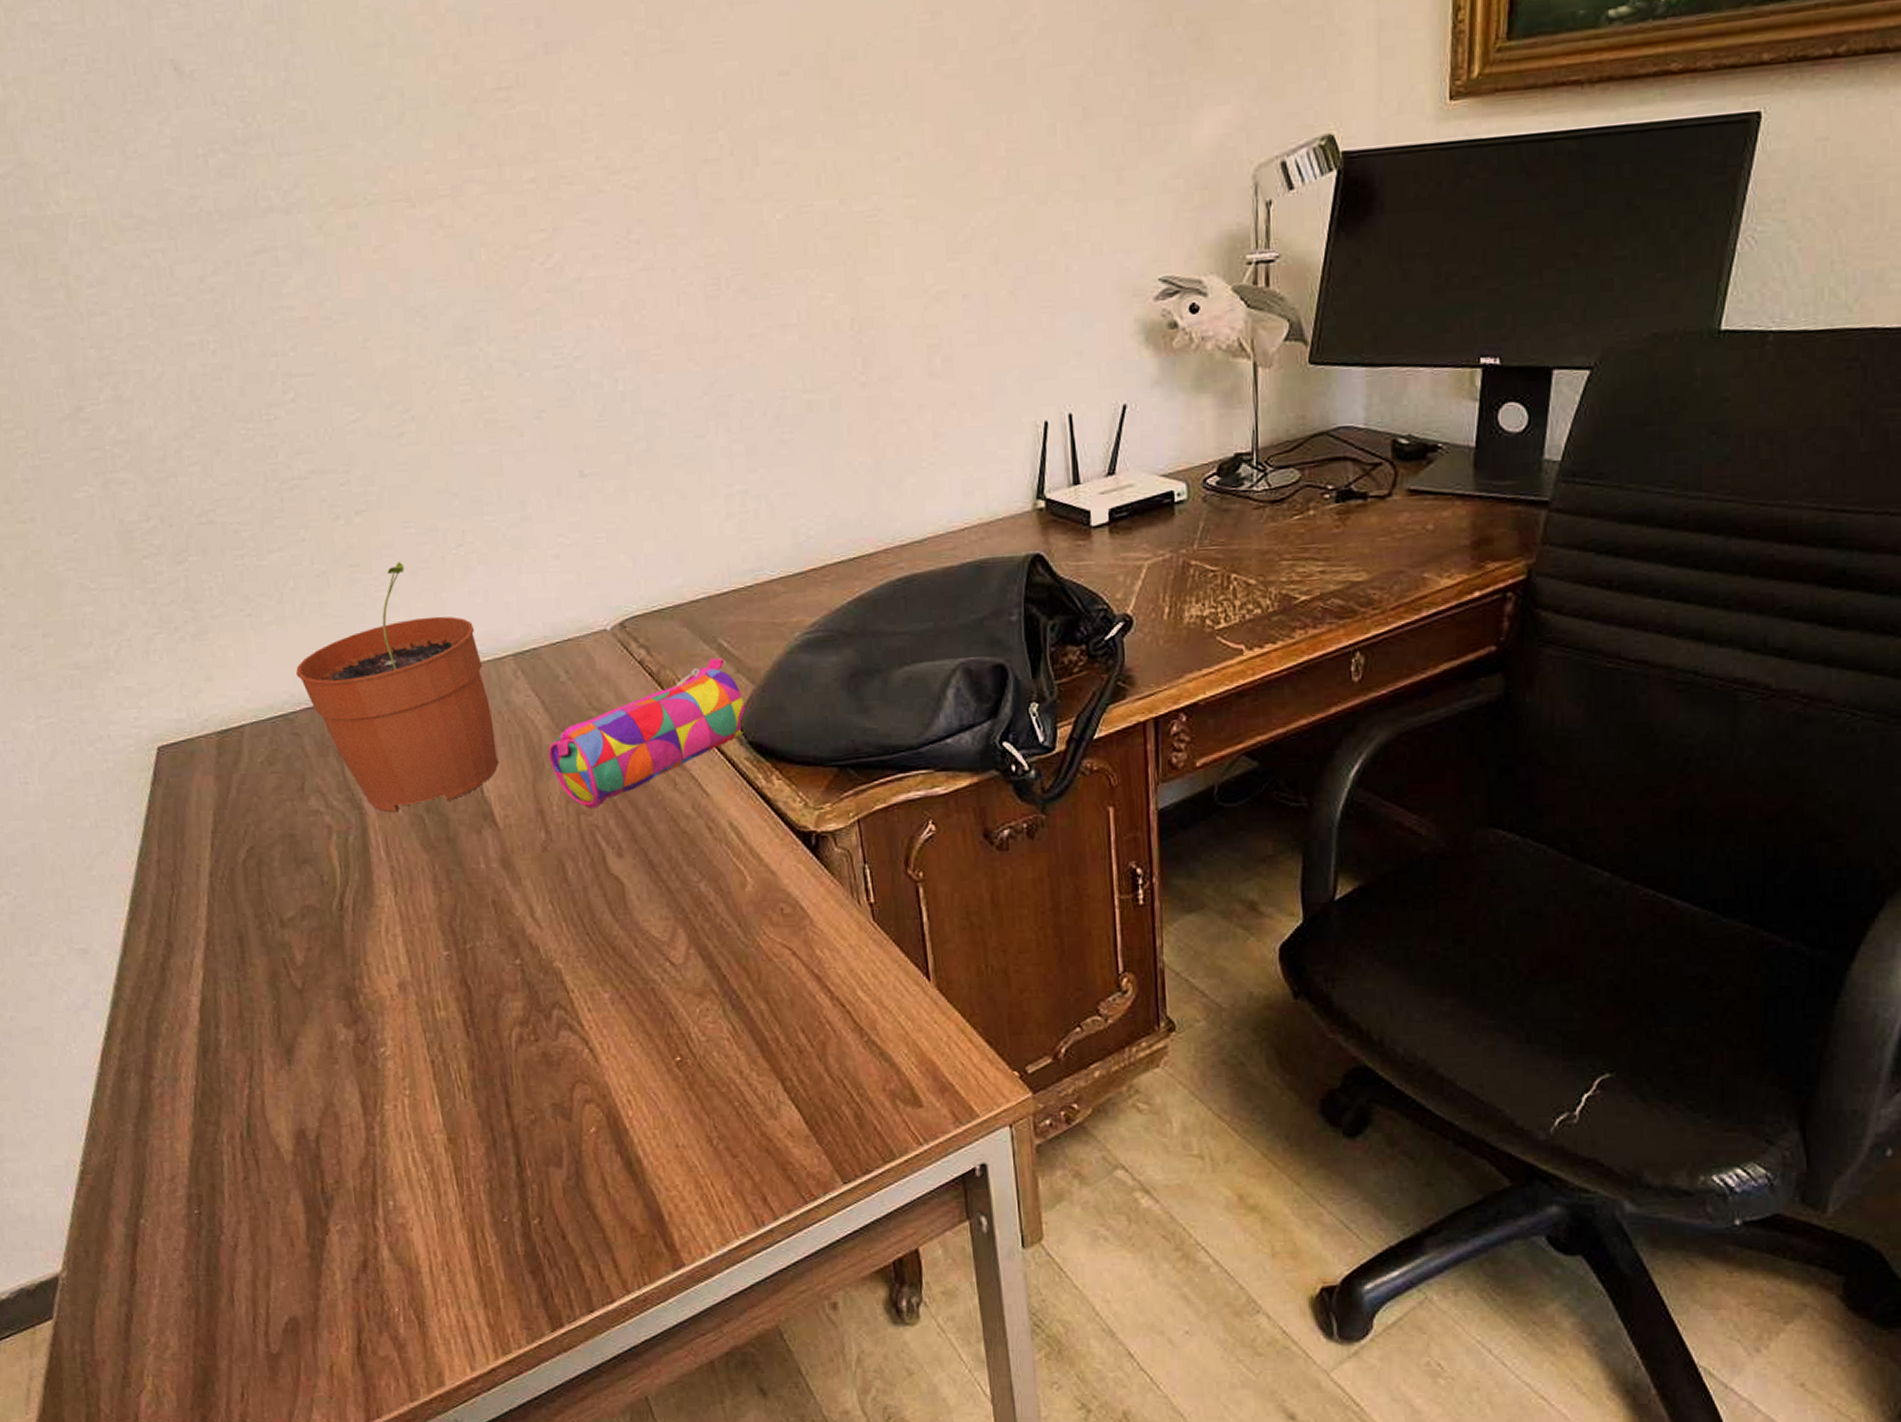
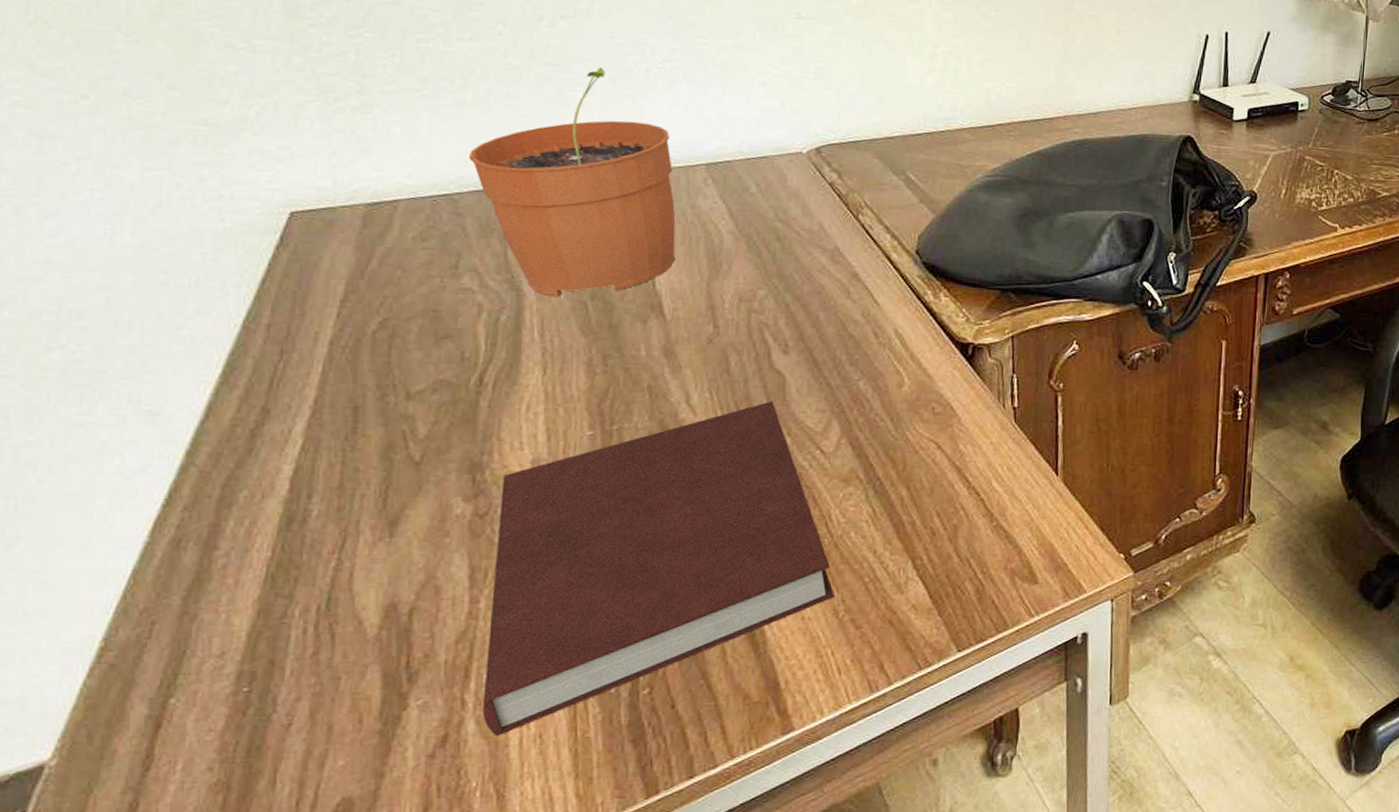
notebook: none [375,910,706,1263] -> present [482,401,834,736]
pencil case: present [548,658,747,809] -> none [727,188,925,308]

